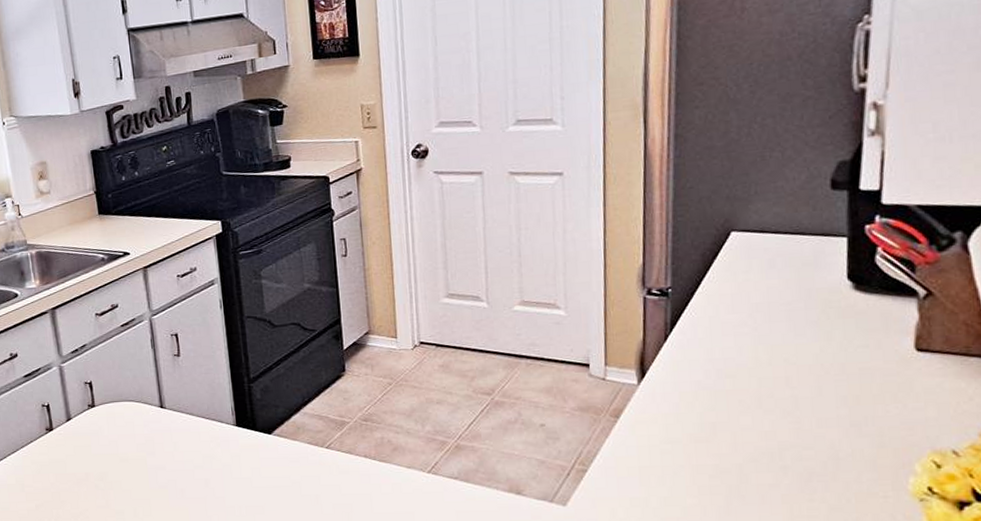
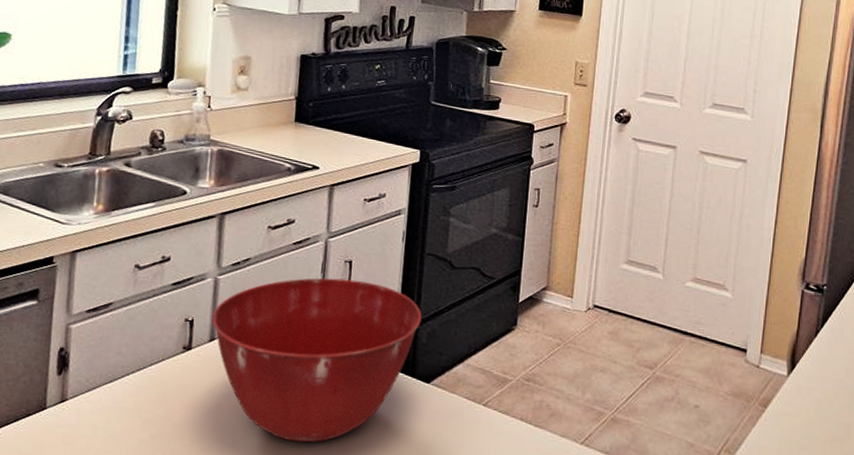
mixing bowl: none [64,350,253,498] -> present [211,278,422,443]

